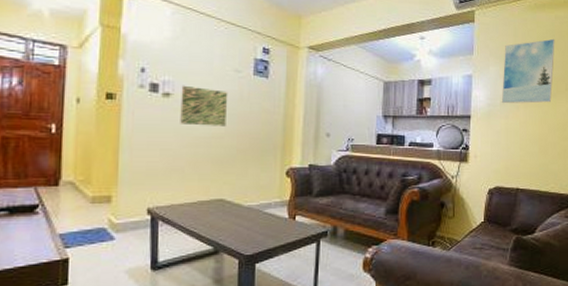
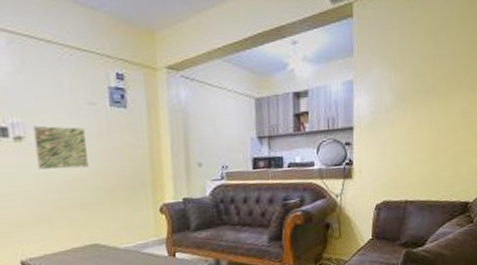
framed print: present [501,38,555,104] -> none [386,27,446,110]

